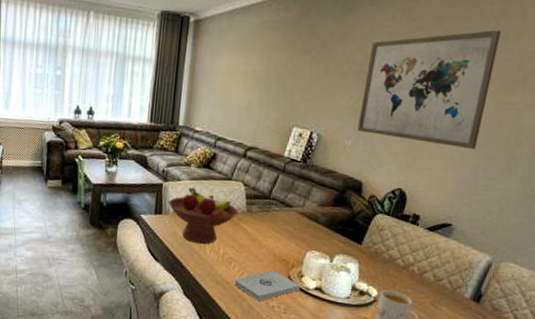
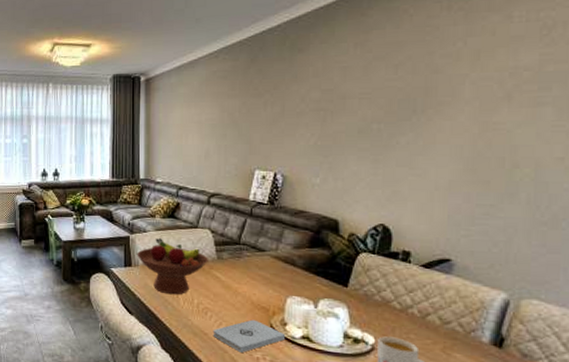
wall art: present [357,29,501,150] -> none [324,49,470,177]

